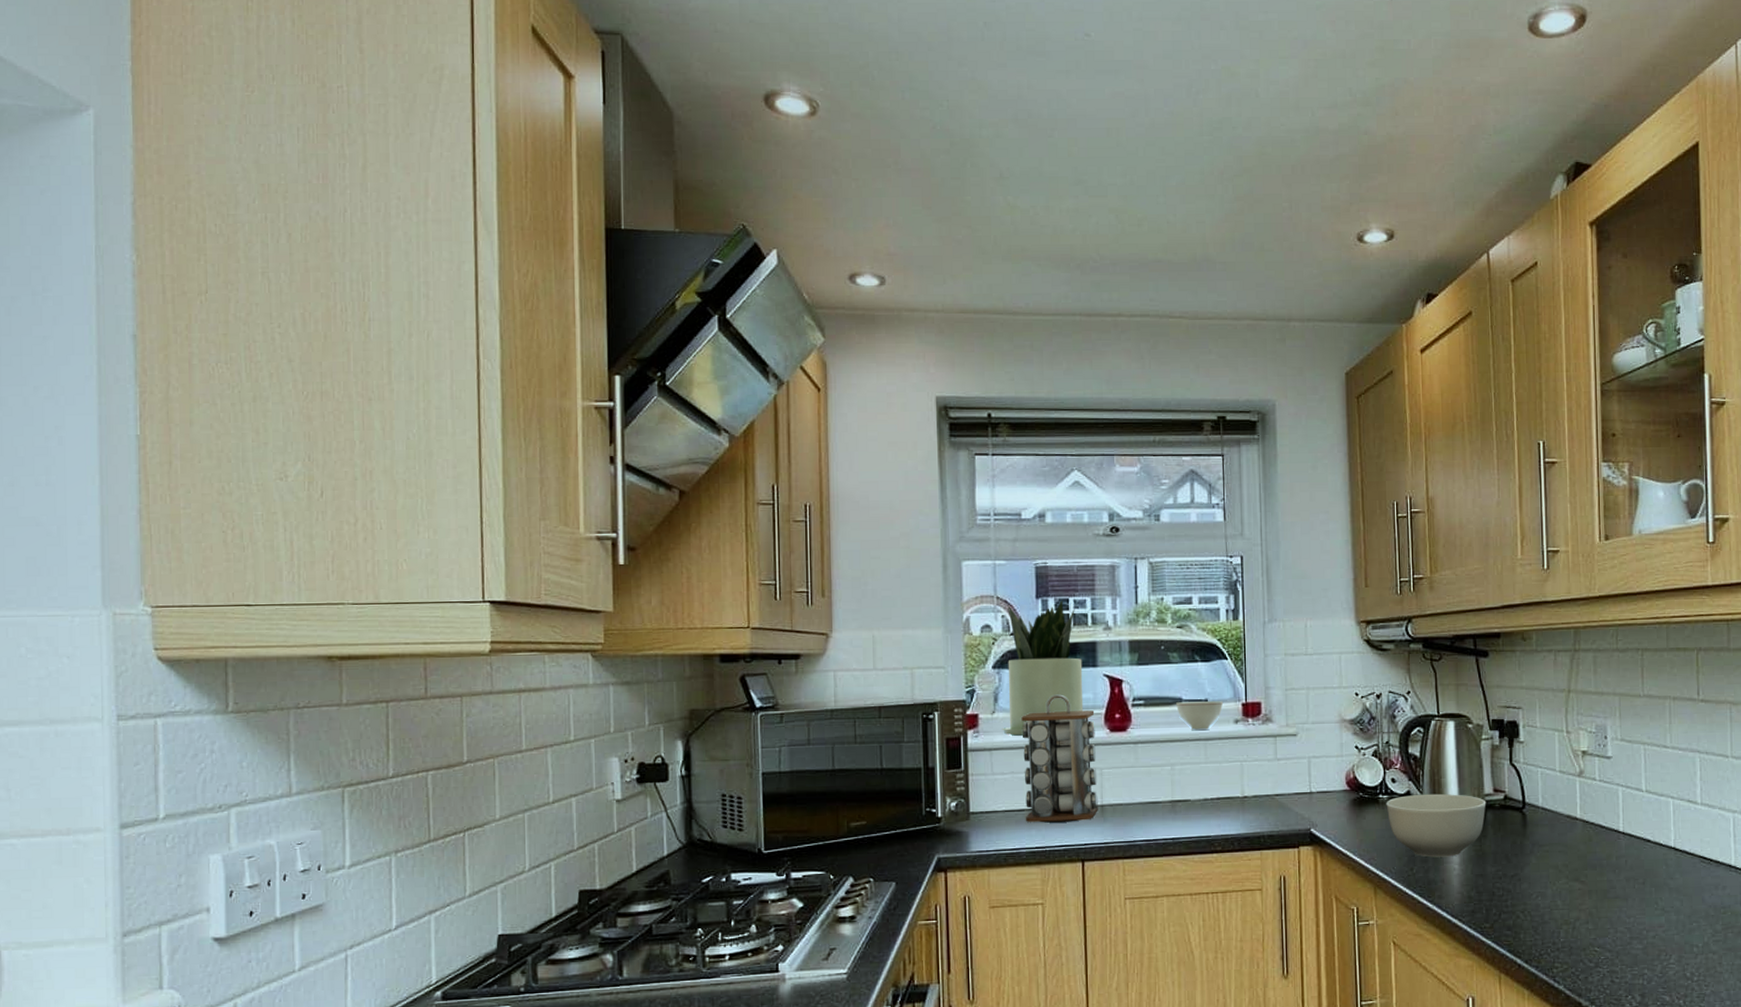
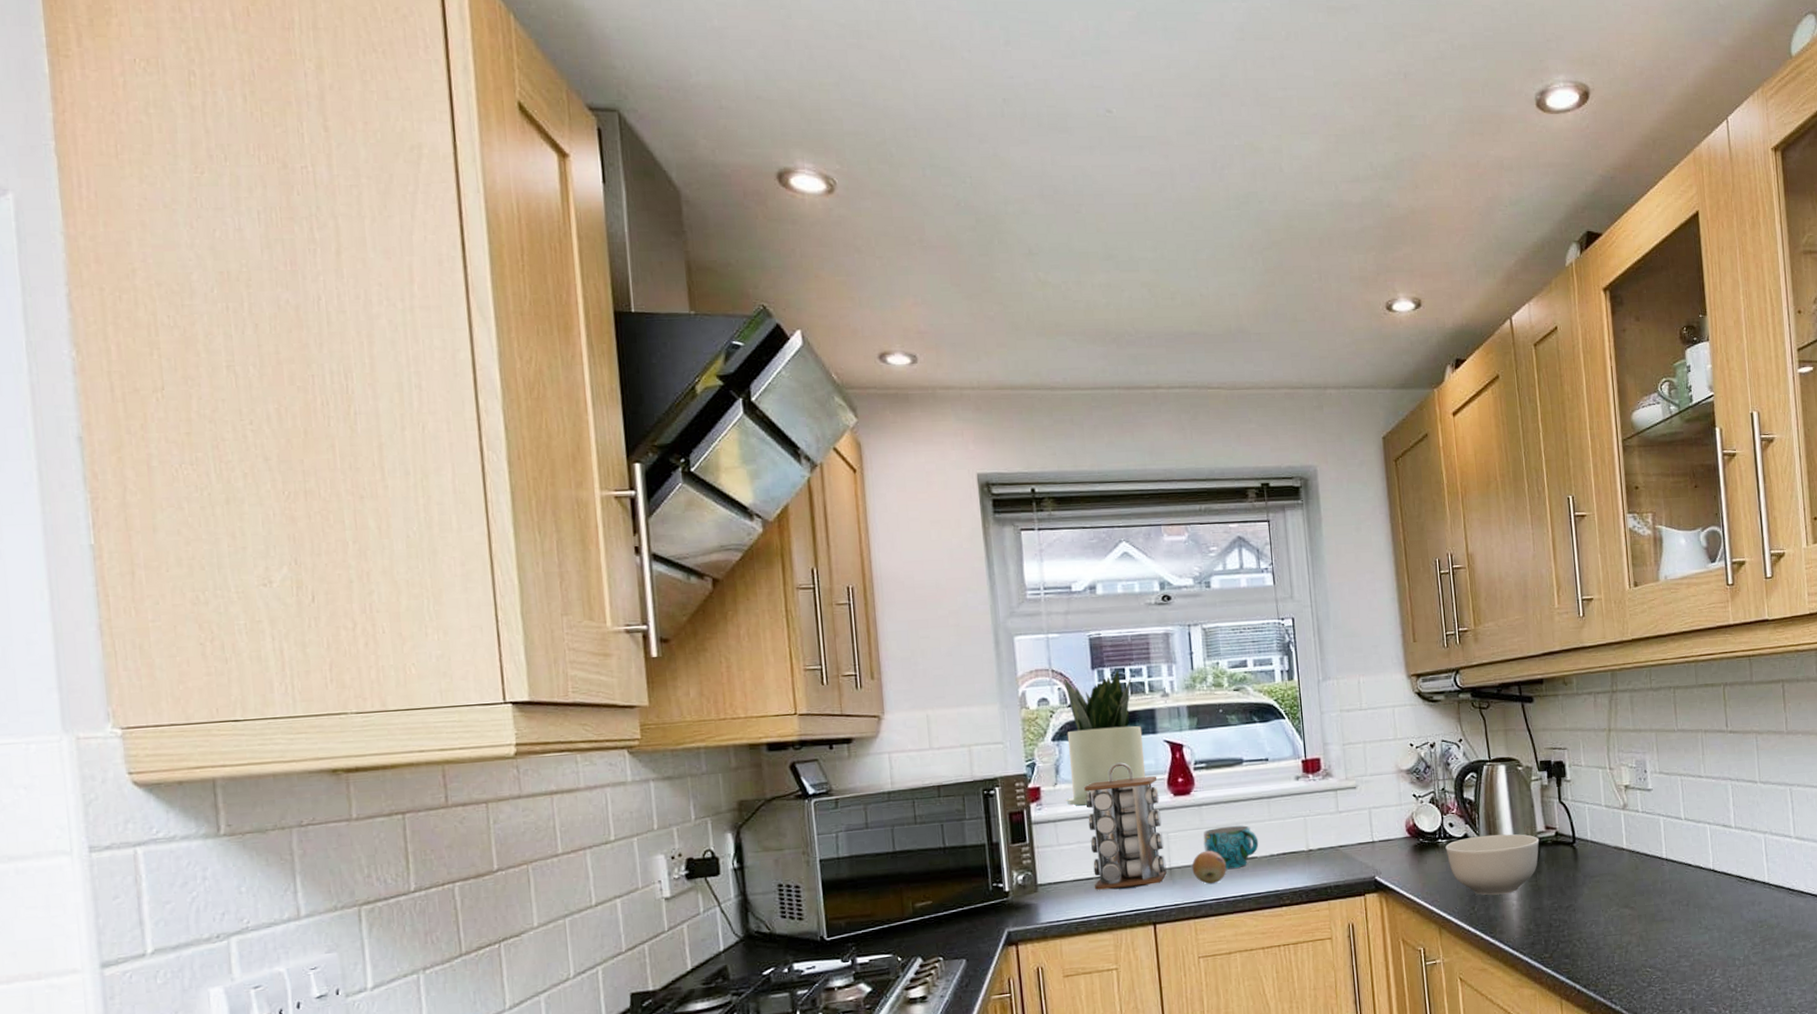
fruit: none [1124,790,1159,825] -> present [1192,850,1227,885]
cup: none [1137,766,1193,810] -> present [1203,825,1259,869]
bowl: present [1176,701,1224,731] -> none [1237,759,1284,789]

